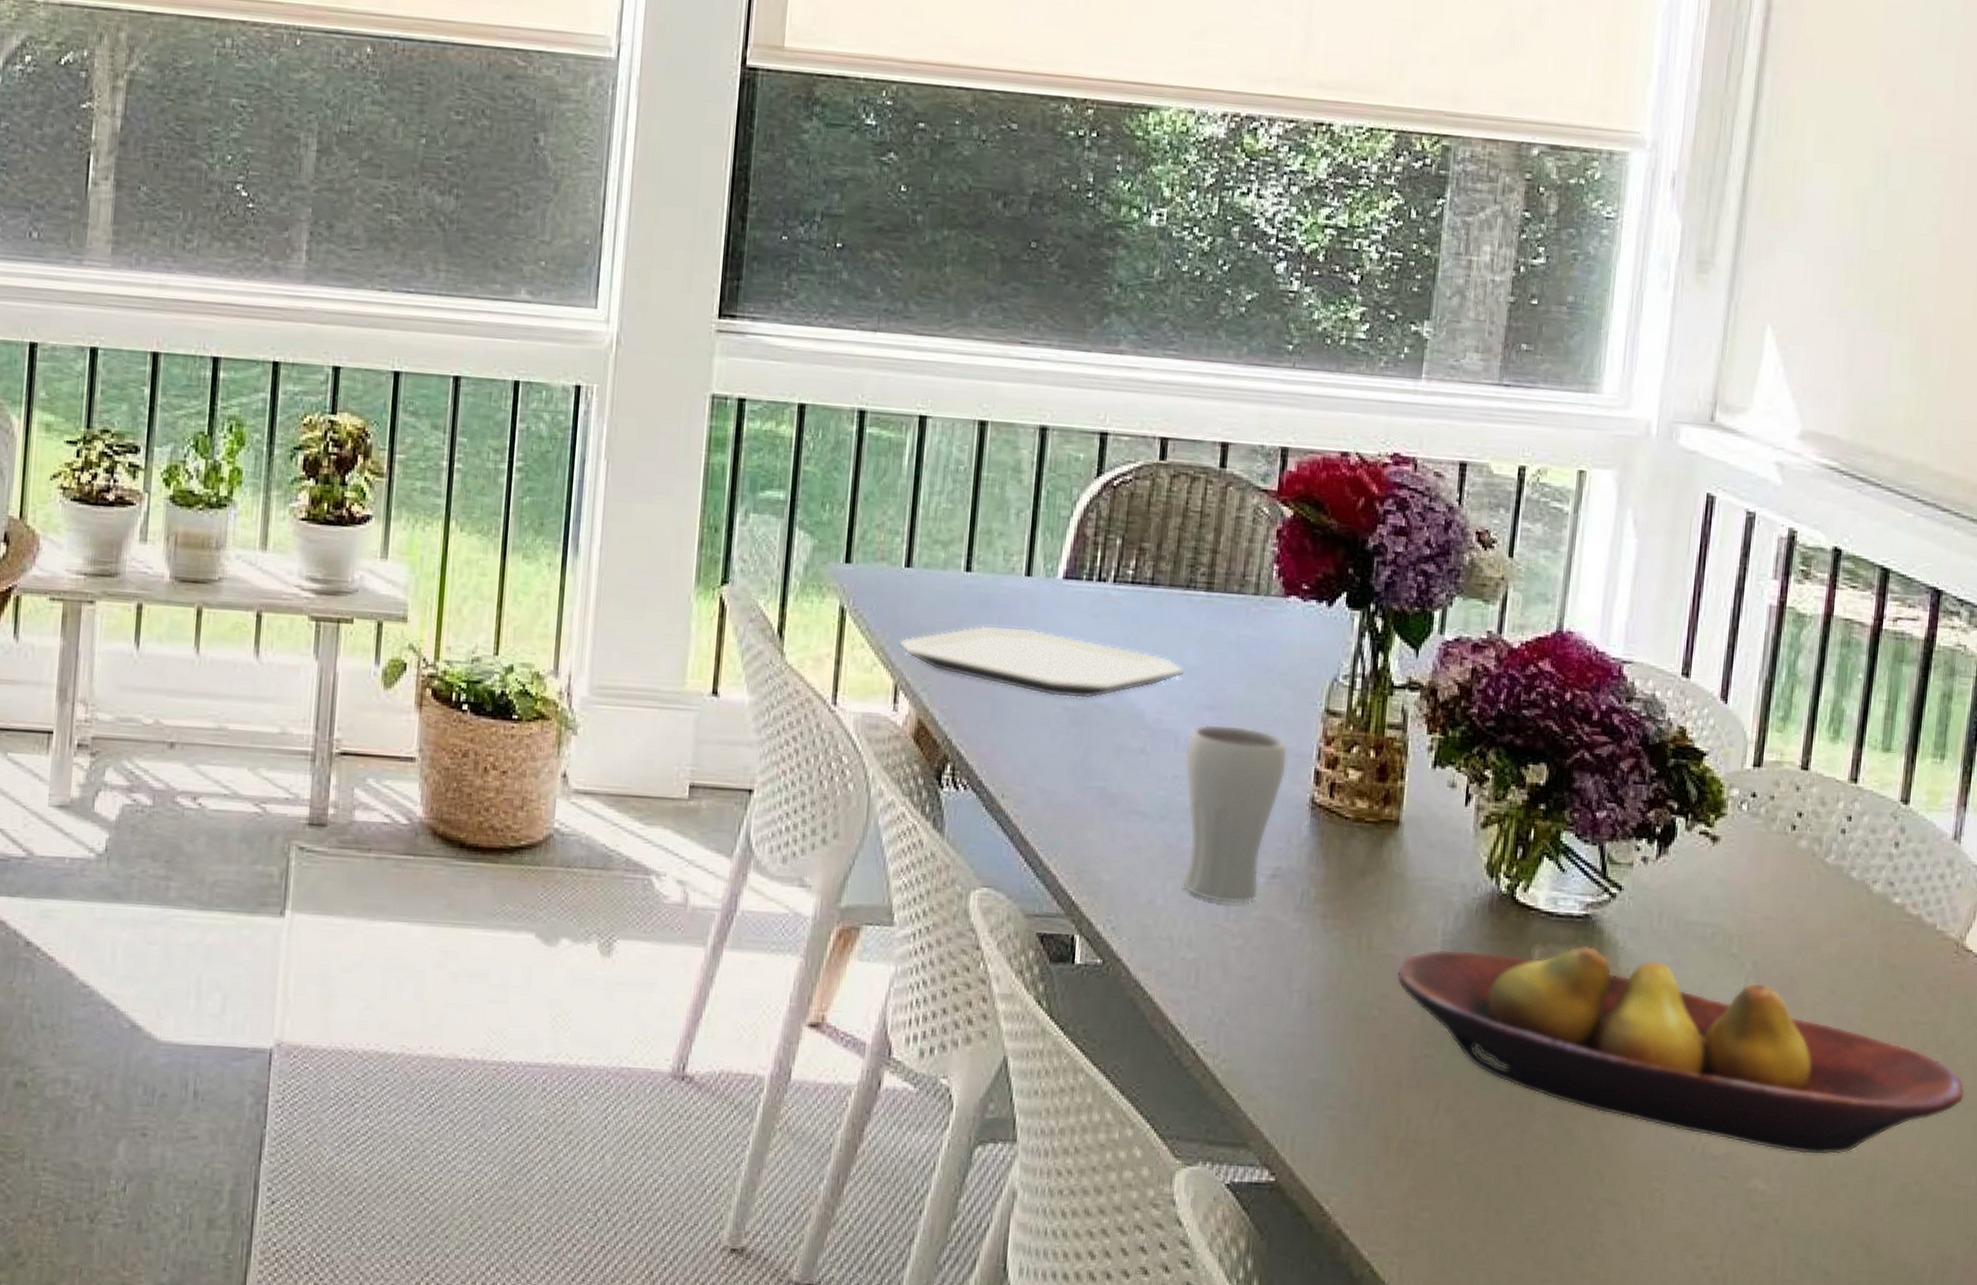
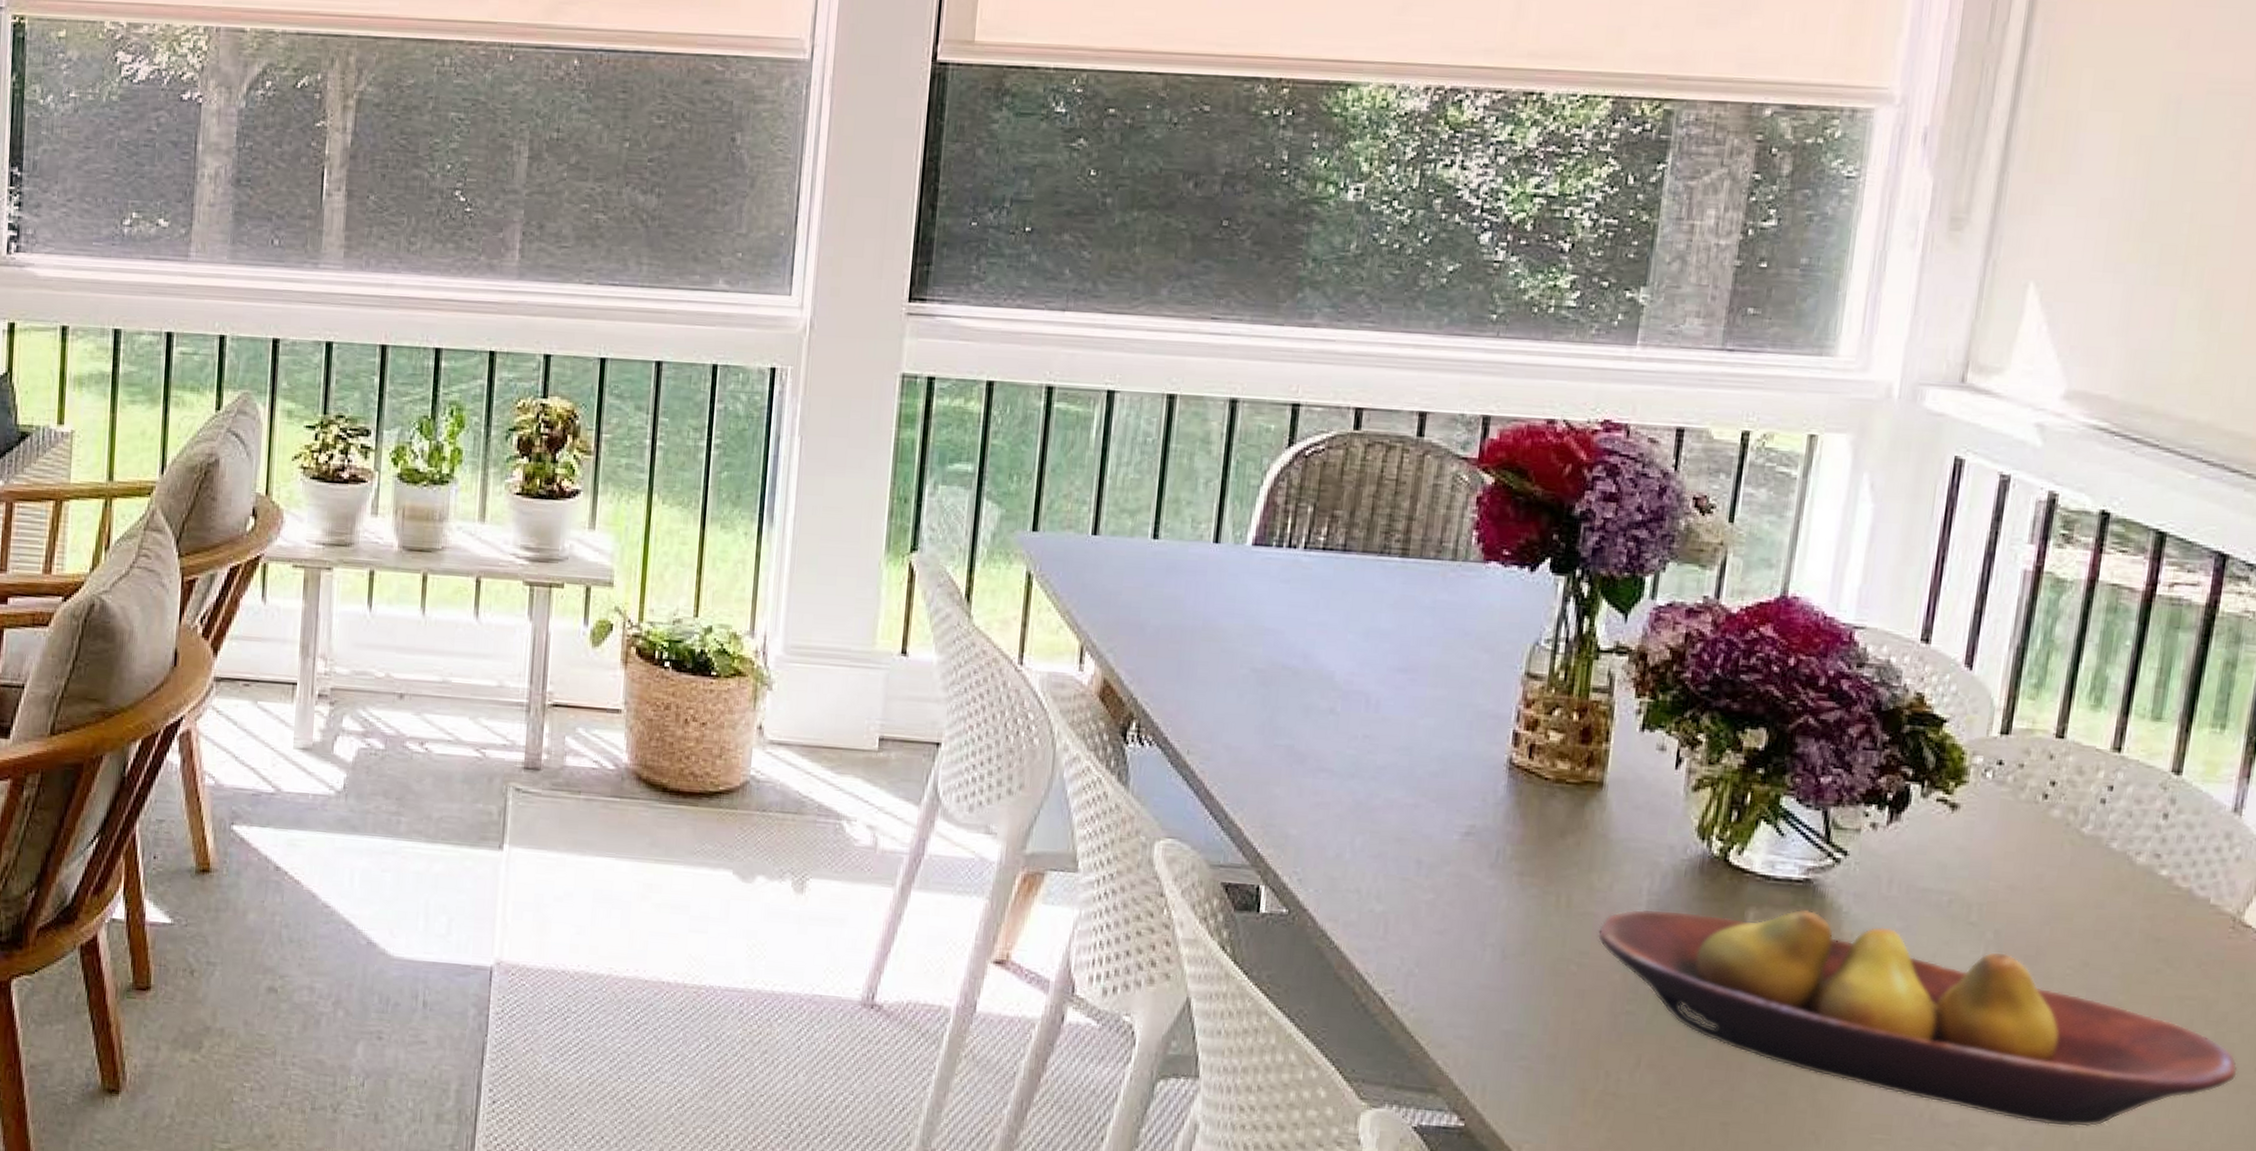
plate: present [898,625,1185,699] -> none [1084,590,1377,660]
drinking glass: present [1182,724,1288,904] -> none [1372,686,1485,860]

